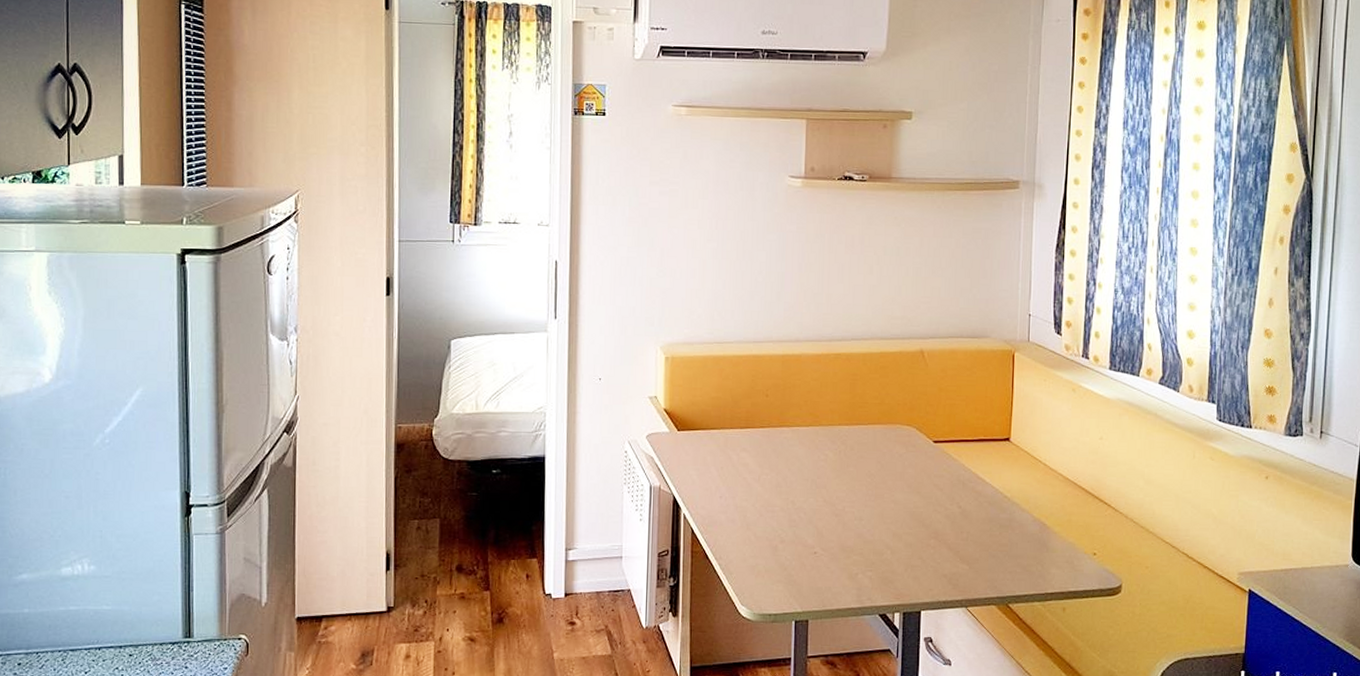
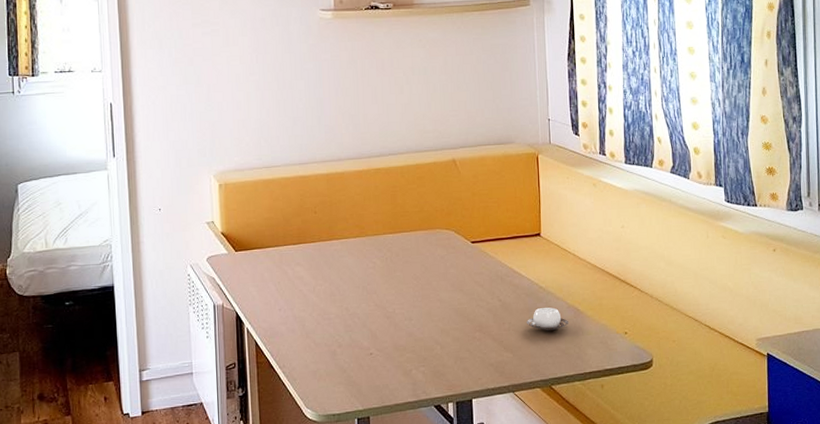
cup: none [986,519,1033,545] -> present [526,307,568,331]

